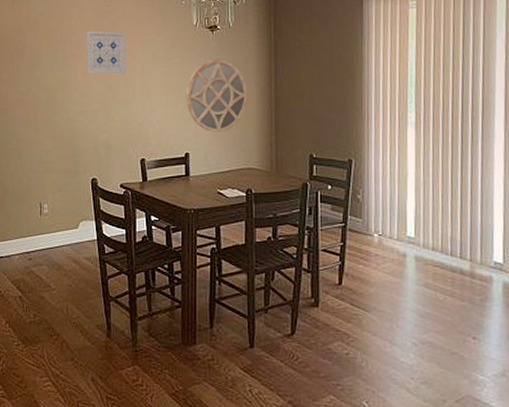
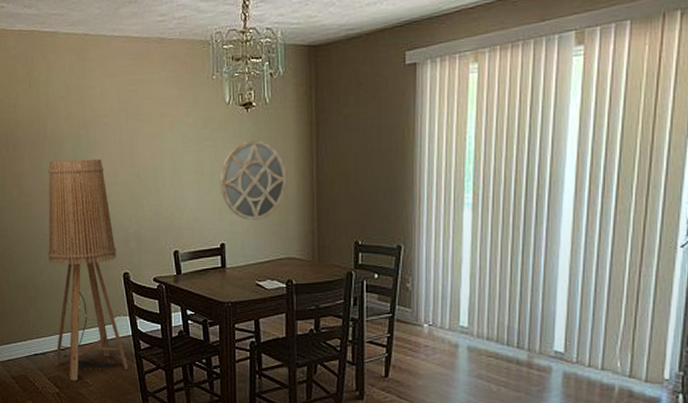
floor lamp: none [19,71,93,285] -> present [47,159,129,381]
wall art: present [86,30,126,74] -> none [110,113,154,162]

